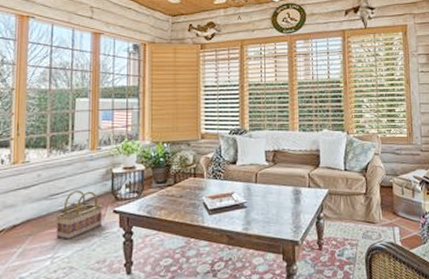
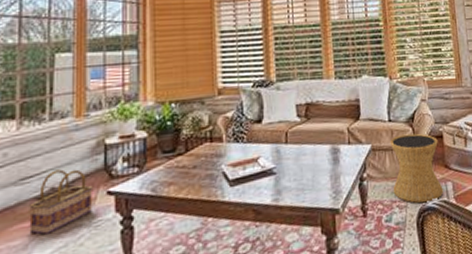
side table: none [344,182,391,243] -> present [389,133,444,203]

